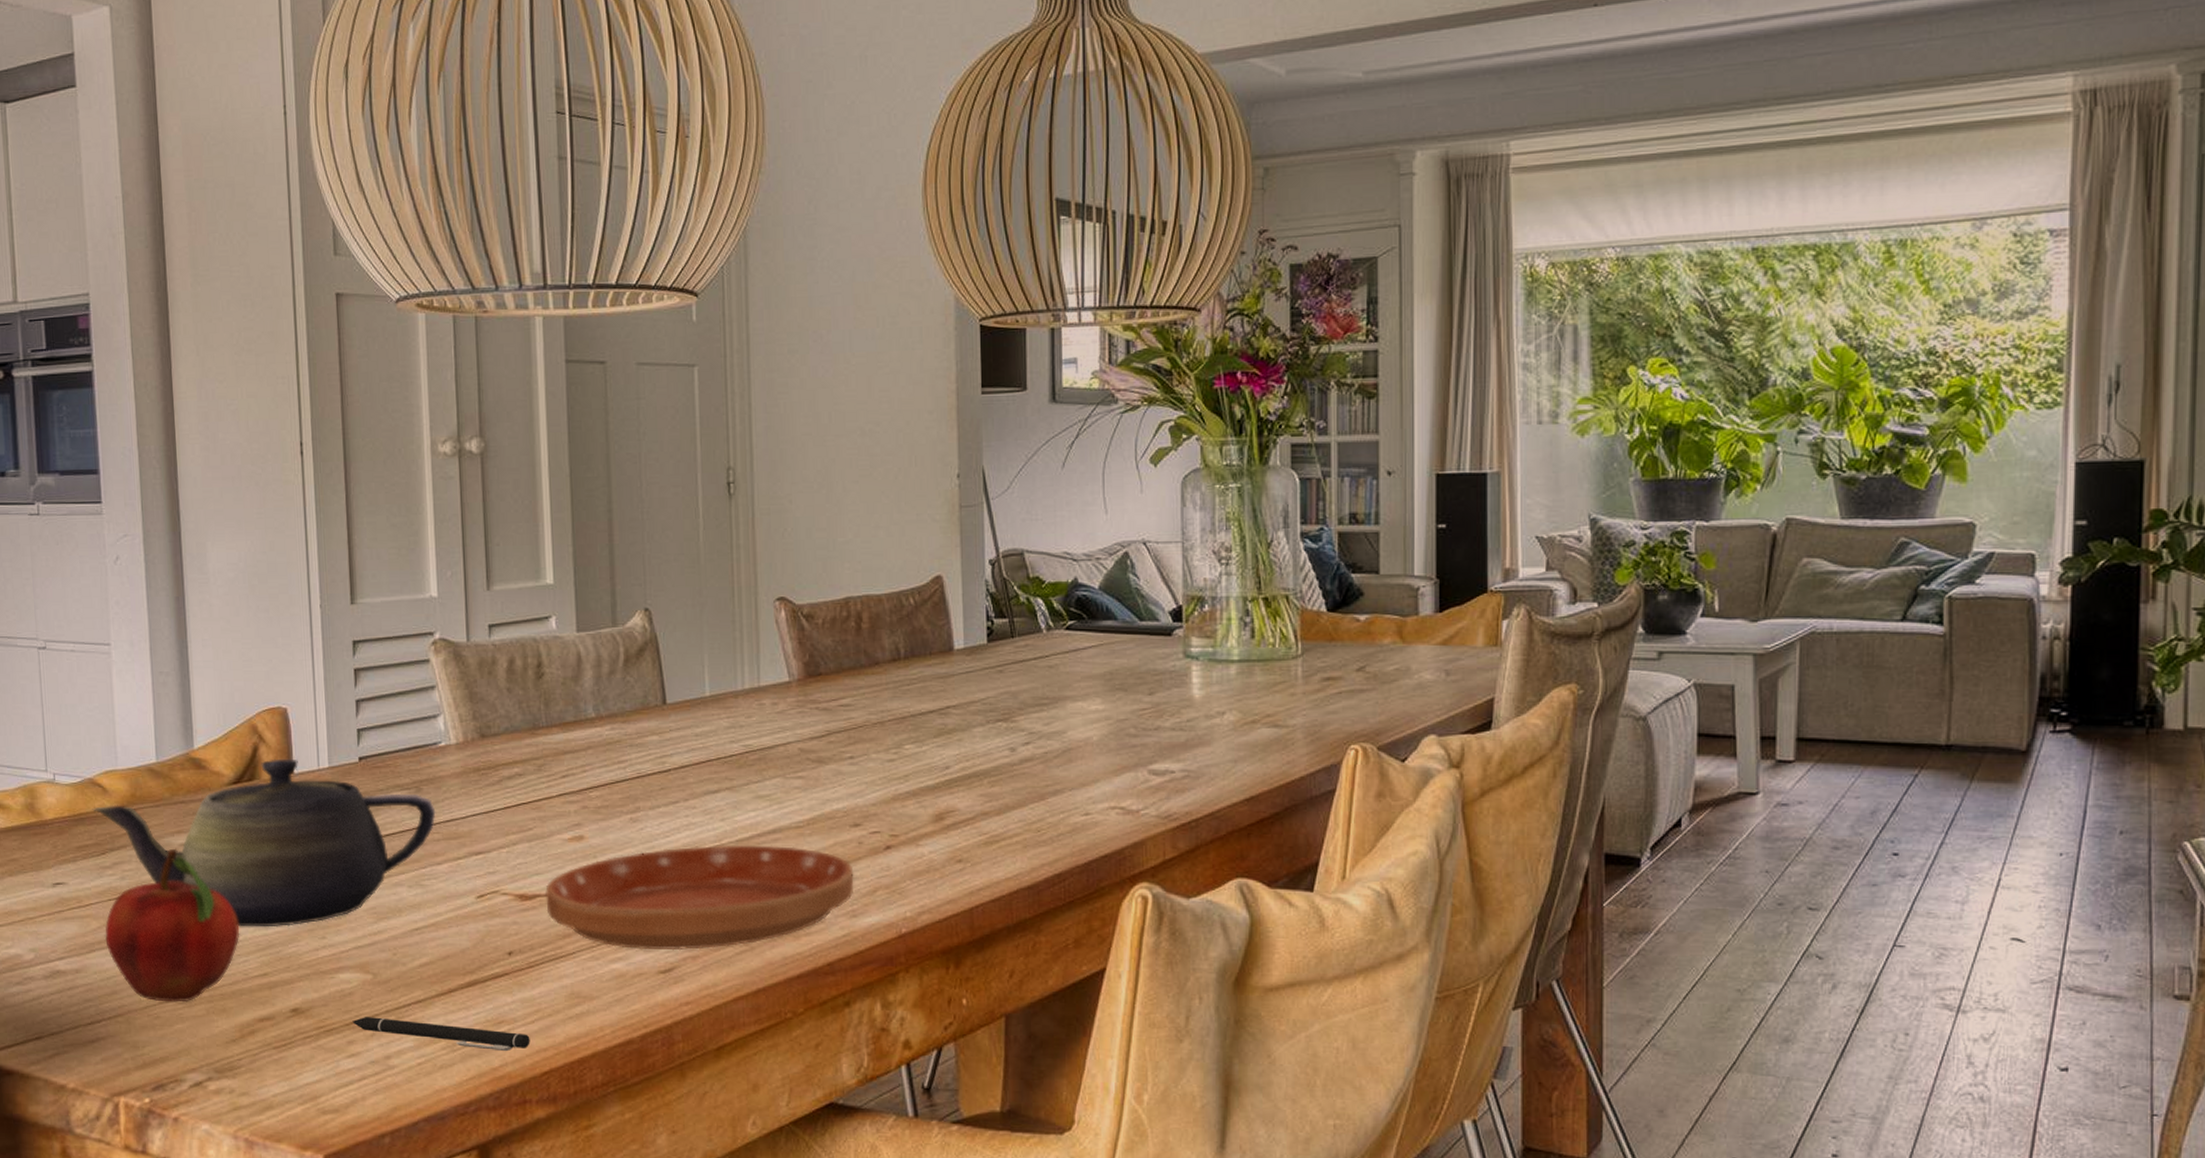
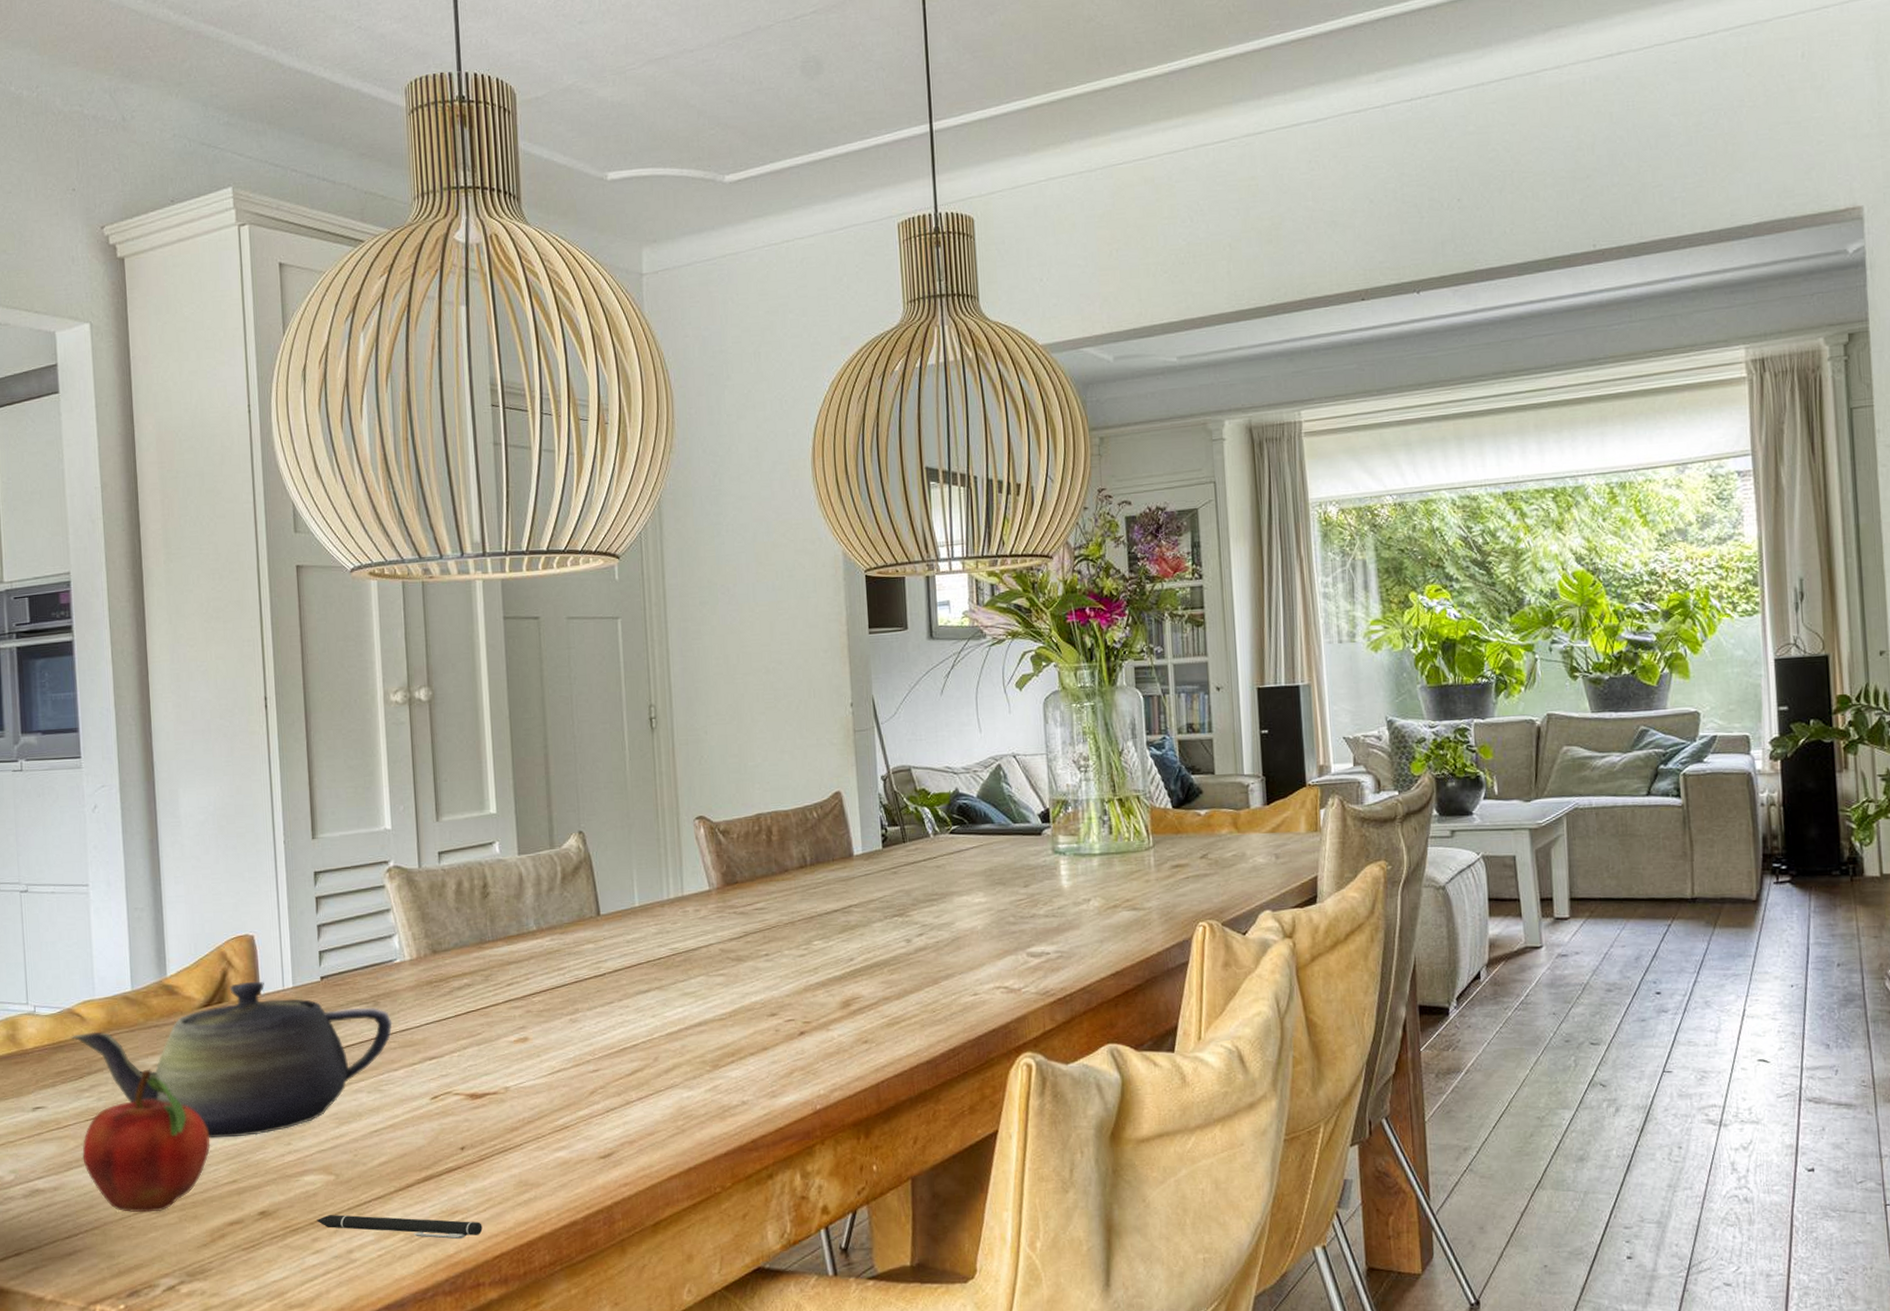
saucer: present [545,845,854,951] -> none [494,1036,773,1138]

